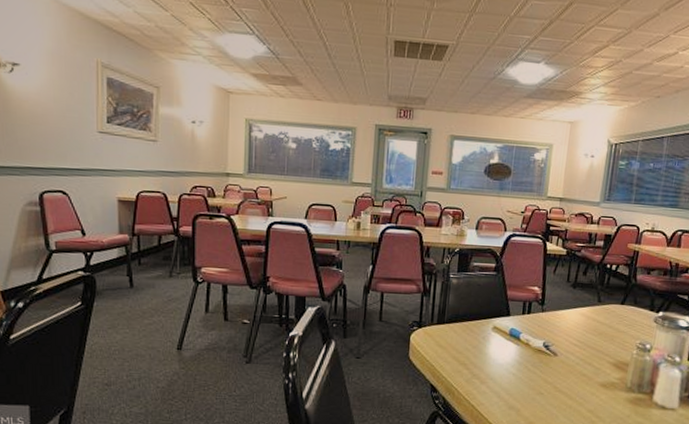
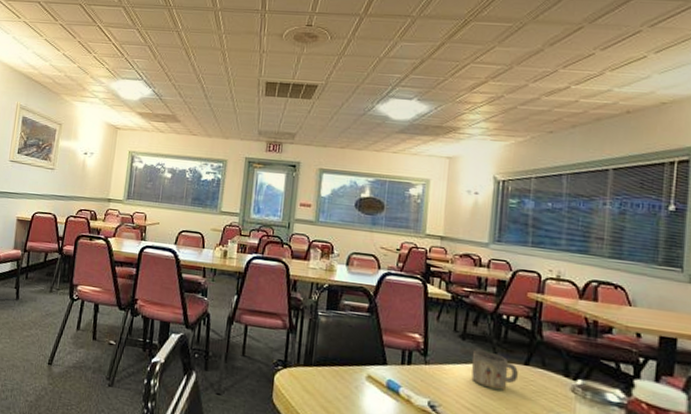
mug: none [579,296,616,327] -> present [471,350,518,391]

